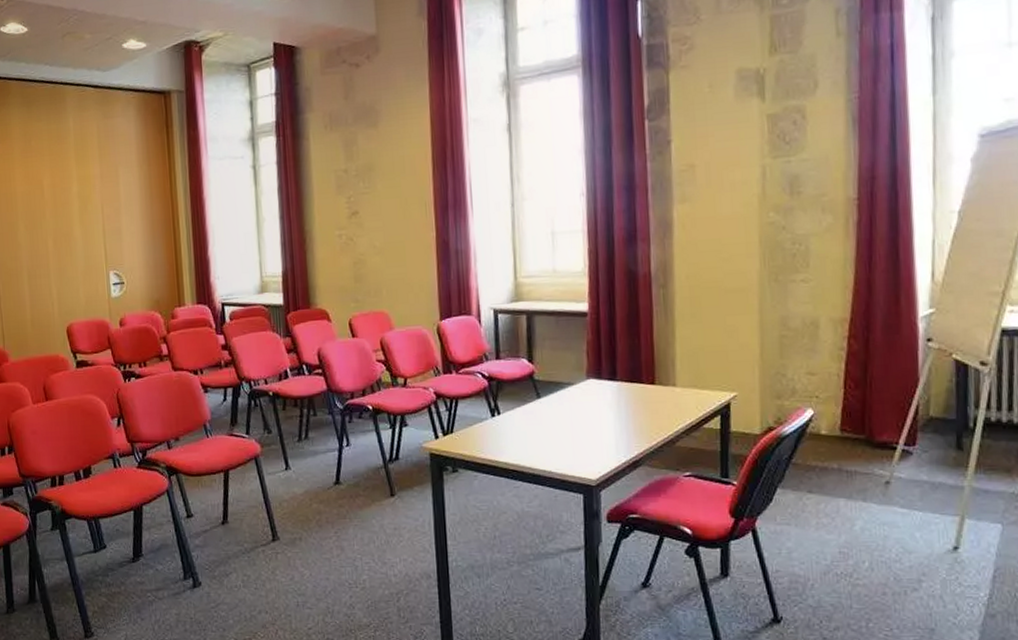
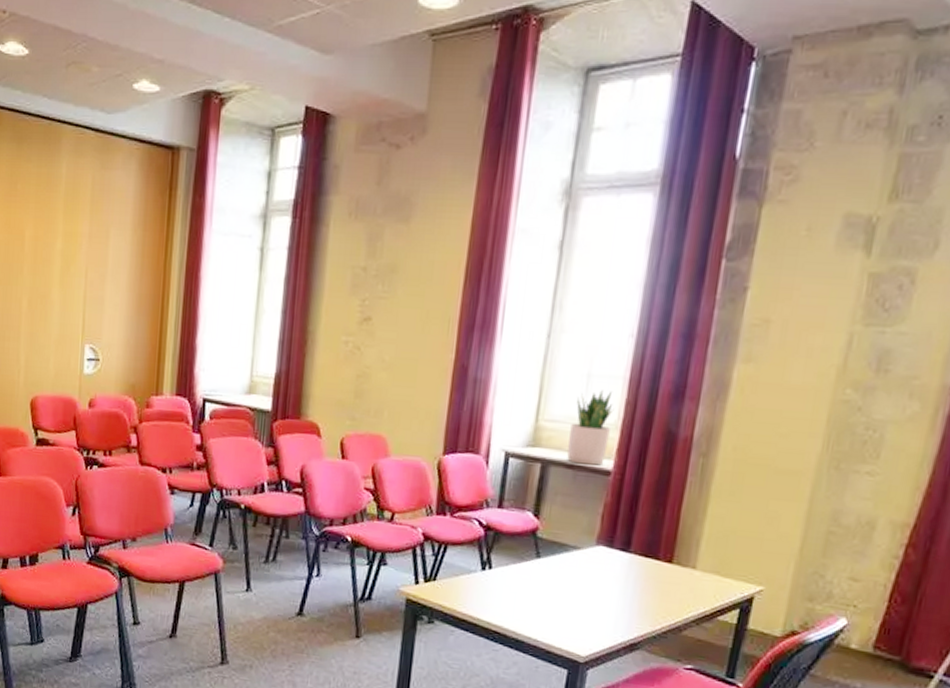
planter: none [546,244,581,311] -> present [567,390,614,466]

